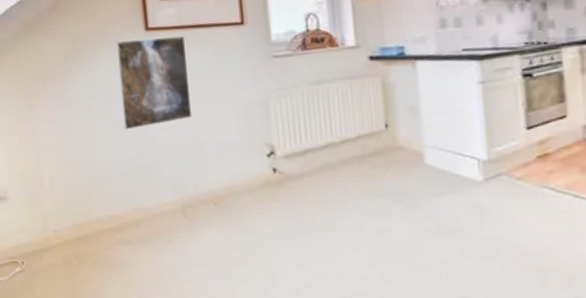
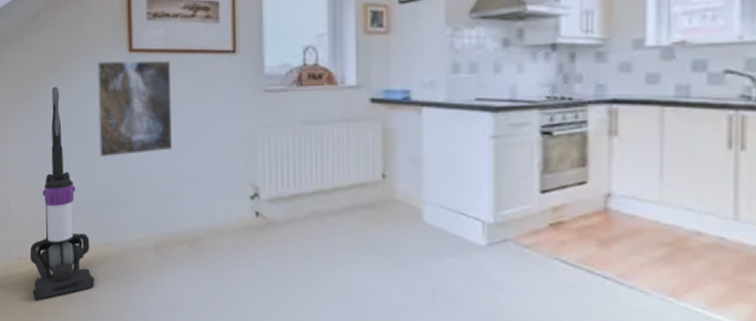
vacuum cleaner: none [64,67,128,270] -> present [29,86,95,301]

